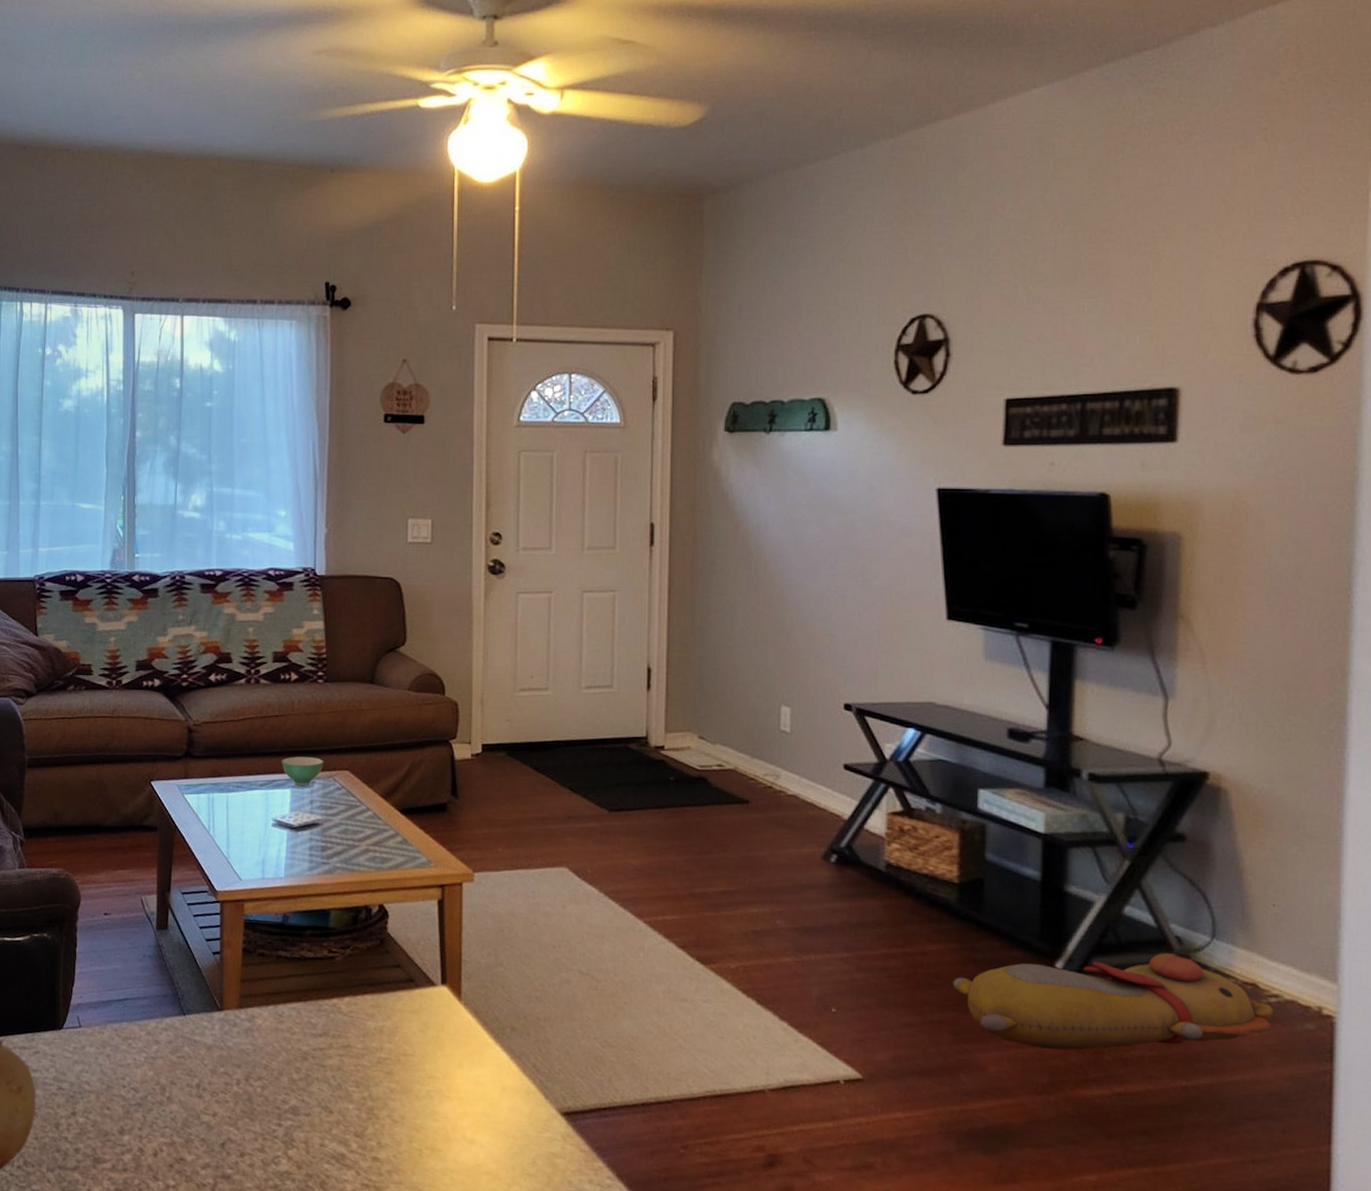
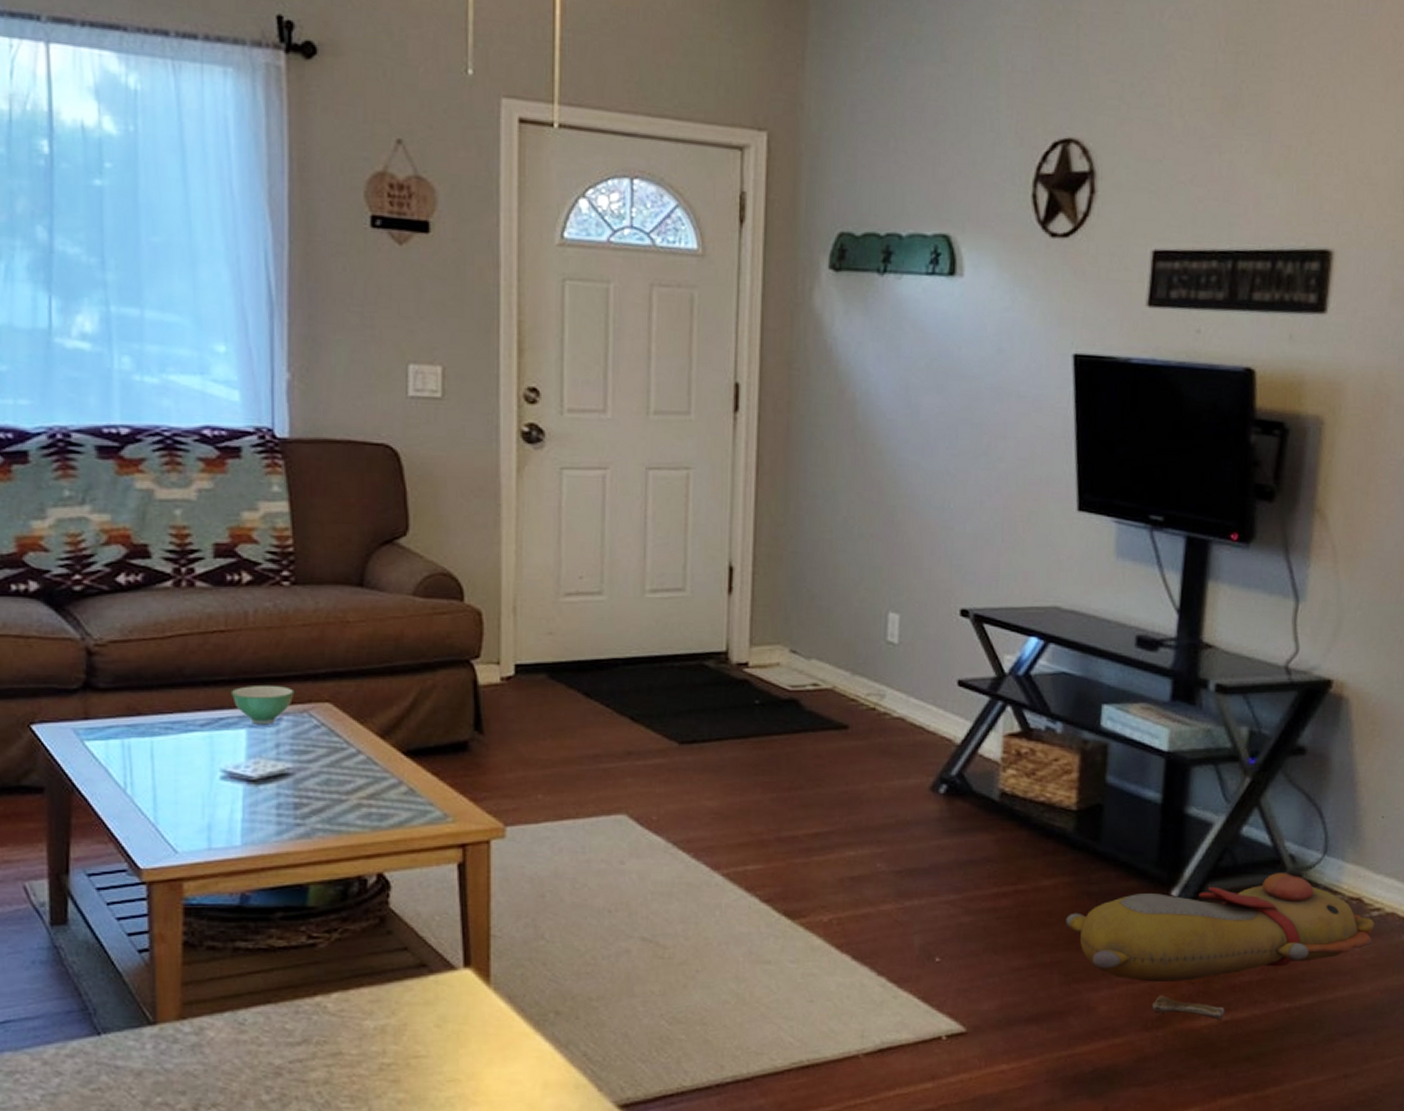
dog toy: none [1041,1062,1117,1091] -> present [1151,995,1225,1020]

